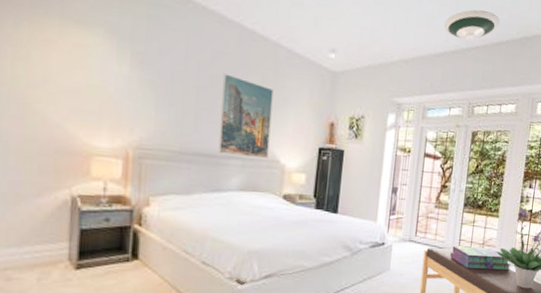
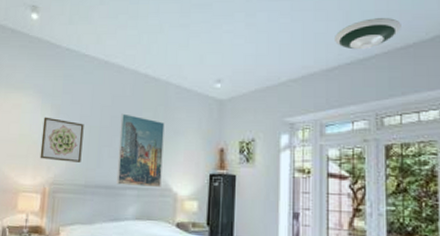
wall art: none [118,65,177,126] -> present [40,117,84,162]

